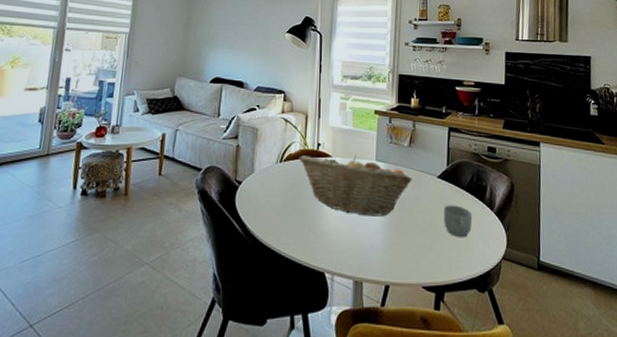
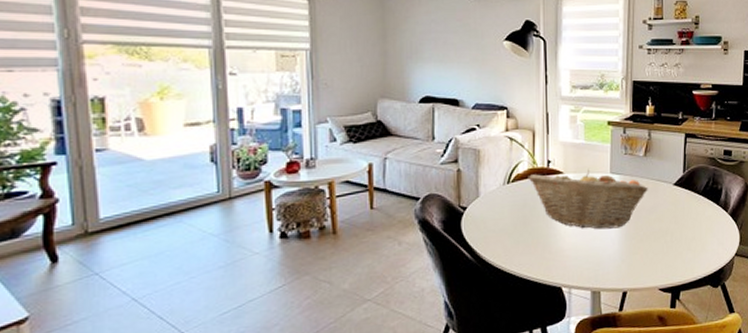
mug: present [444,205,473,238] -> none [680,210,708,241]

